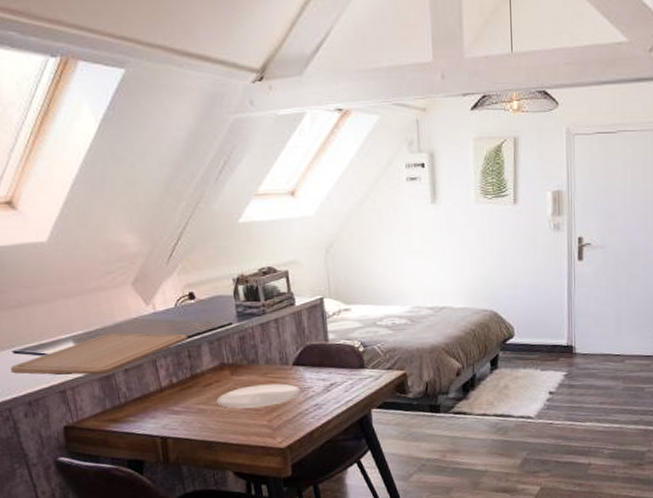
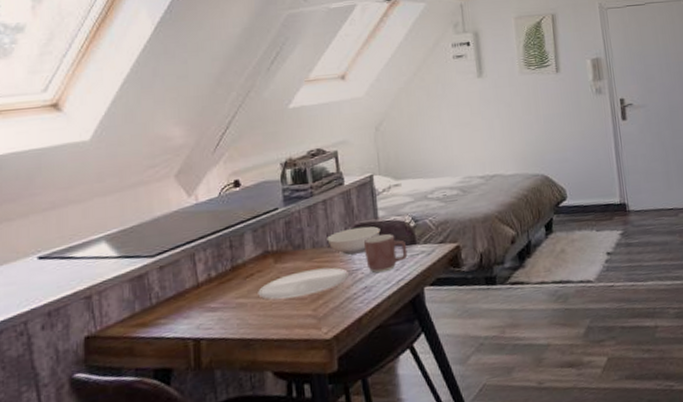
chopping board: present [10,333,188,376] -> none [32,224,230,281]
bowl: none [279,347,331,373] -> present [327,226,381,255]
mug: none [315,356,357,392] -> present [364,233,408,273]

